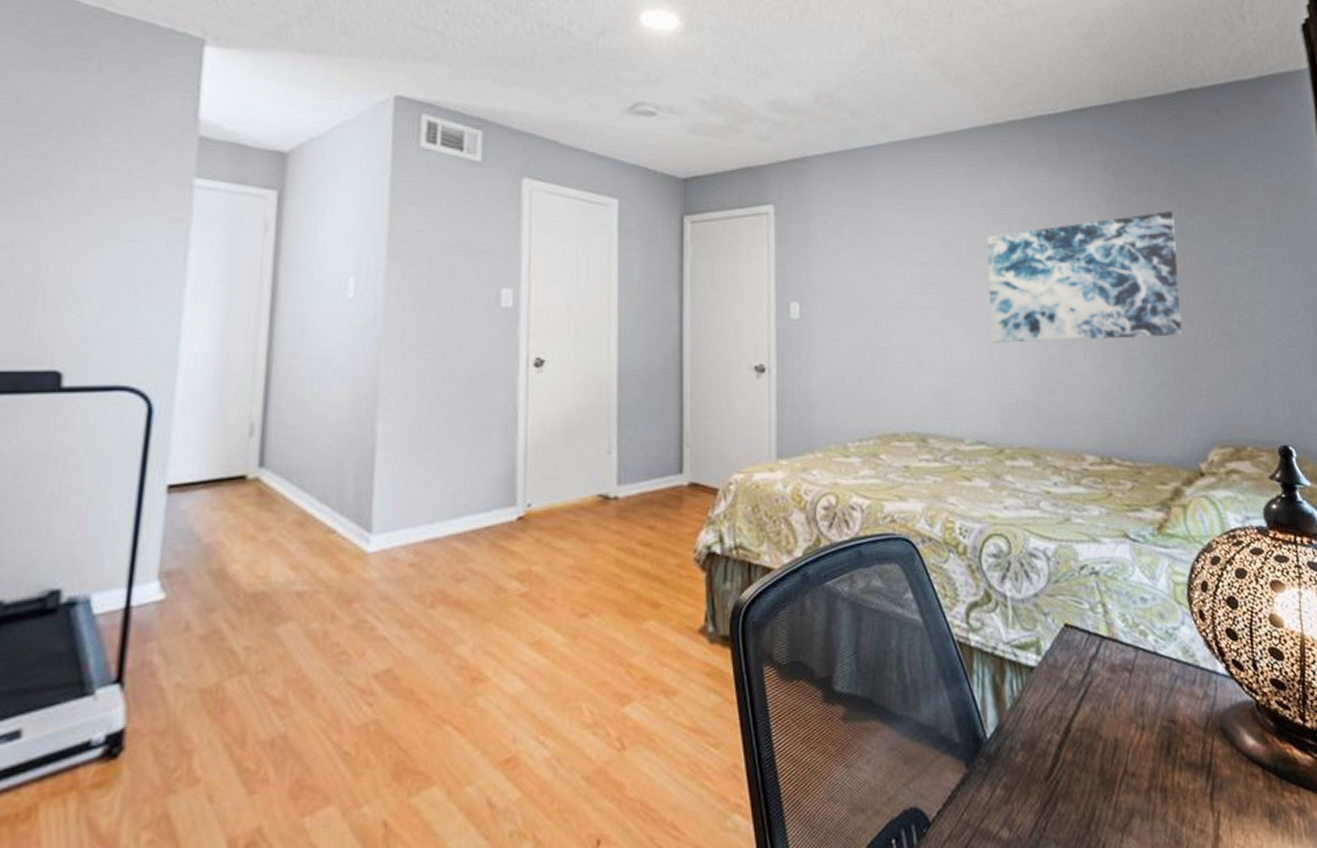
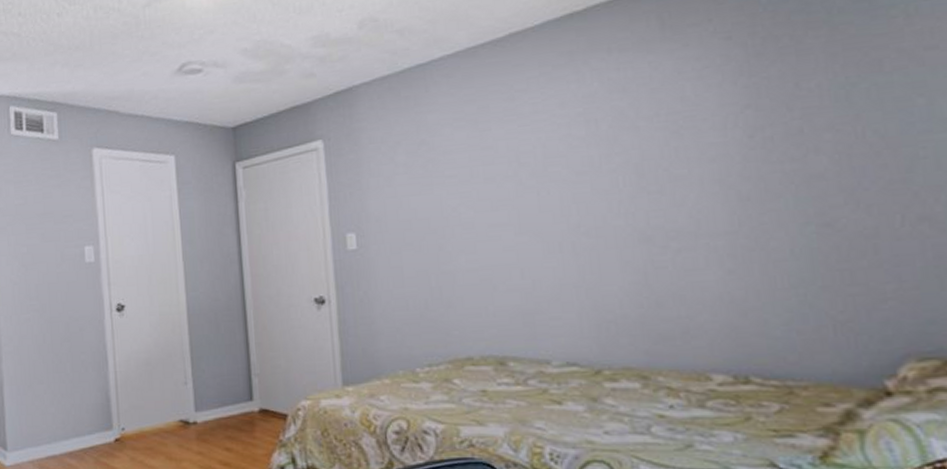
wall art: present [987,210,1183,343] -> none [569,75,854,256]

